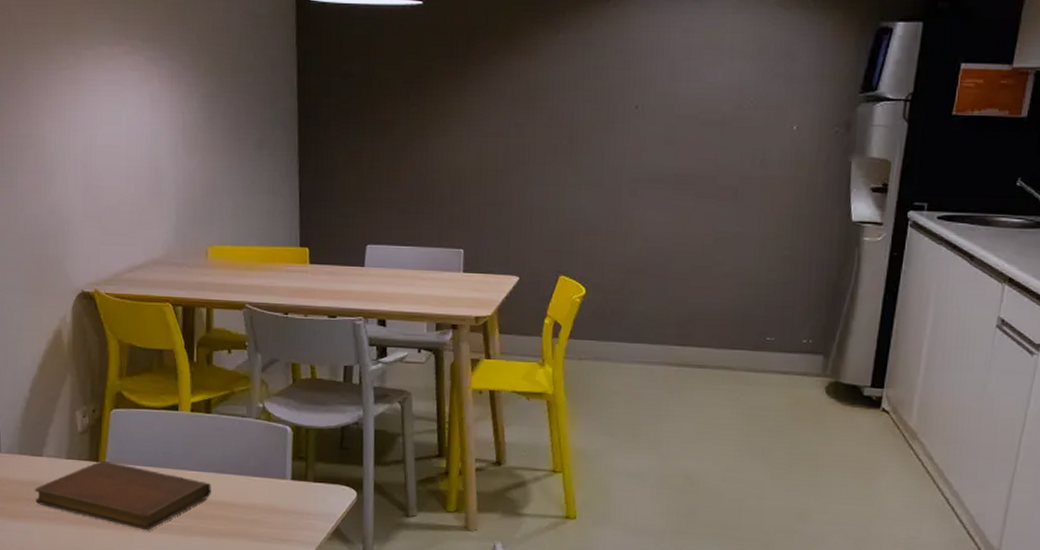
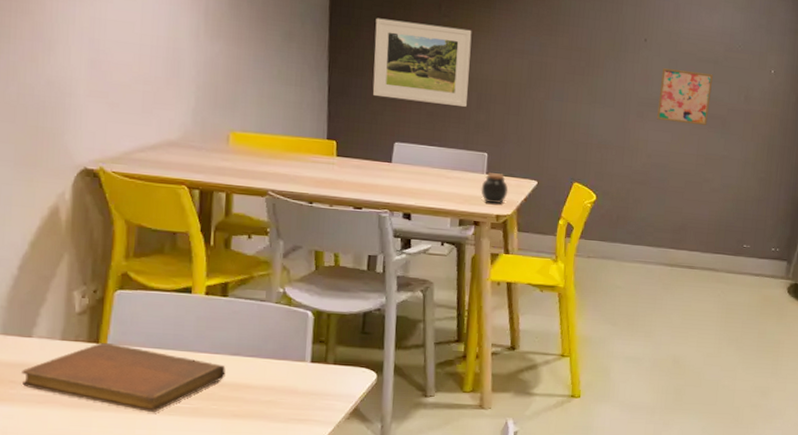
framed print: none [343,115,443,201] -> present [372,18,472,107]
jar: none [458,271,488,305] -> present [481,172,509,204]
wall art: none [653,137,719,199] -> present [657,68,713,125]

